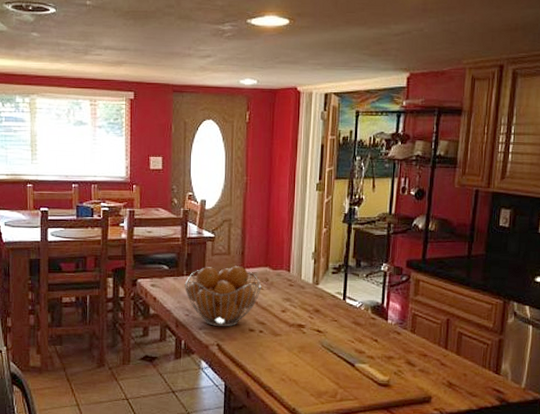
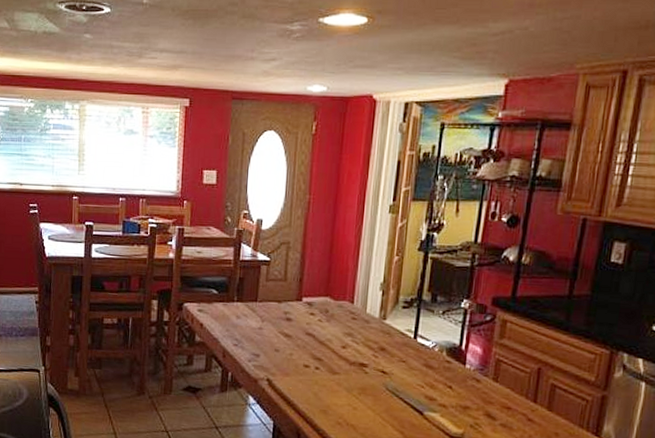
fruit basket: present [185,265,262,327] -> none [234,293,320,361]

